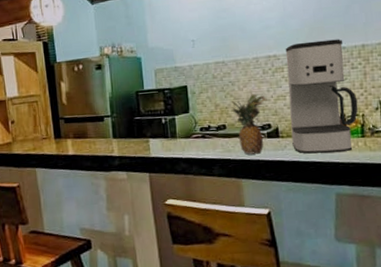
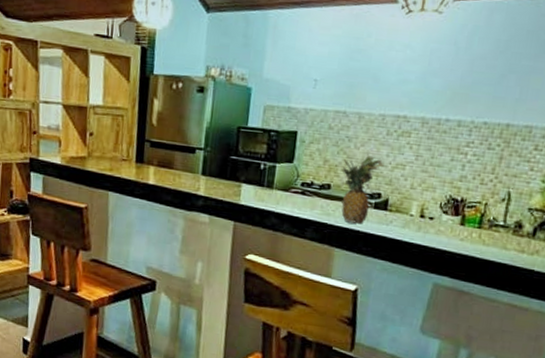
coffee maker: present [285,39,358,154] -> none [400,107,487,240]

